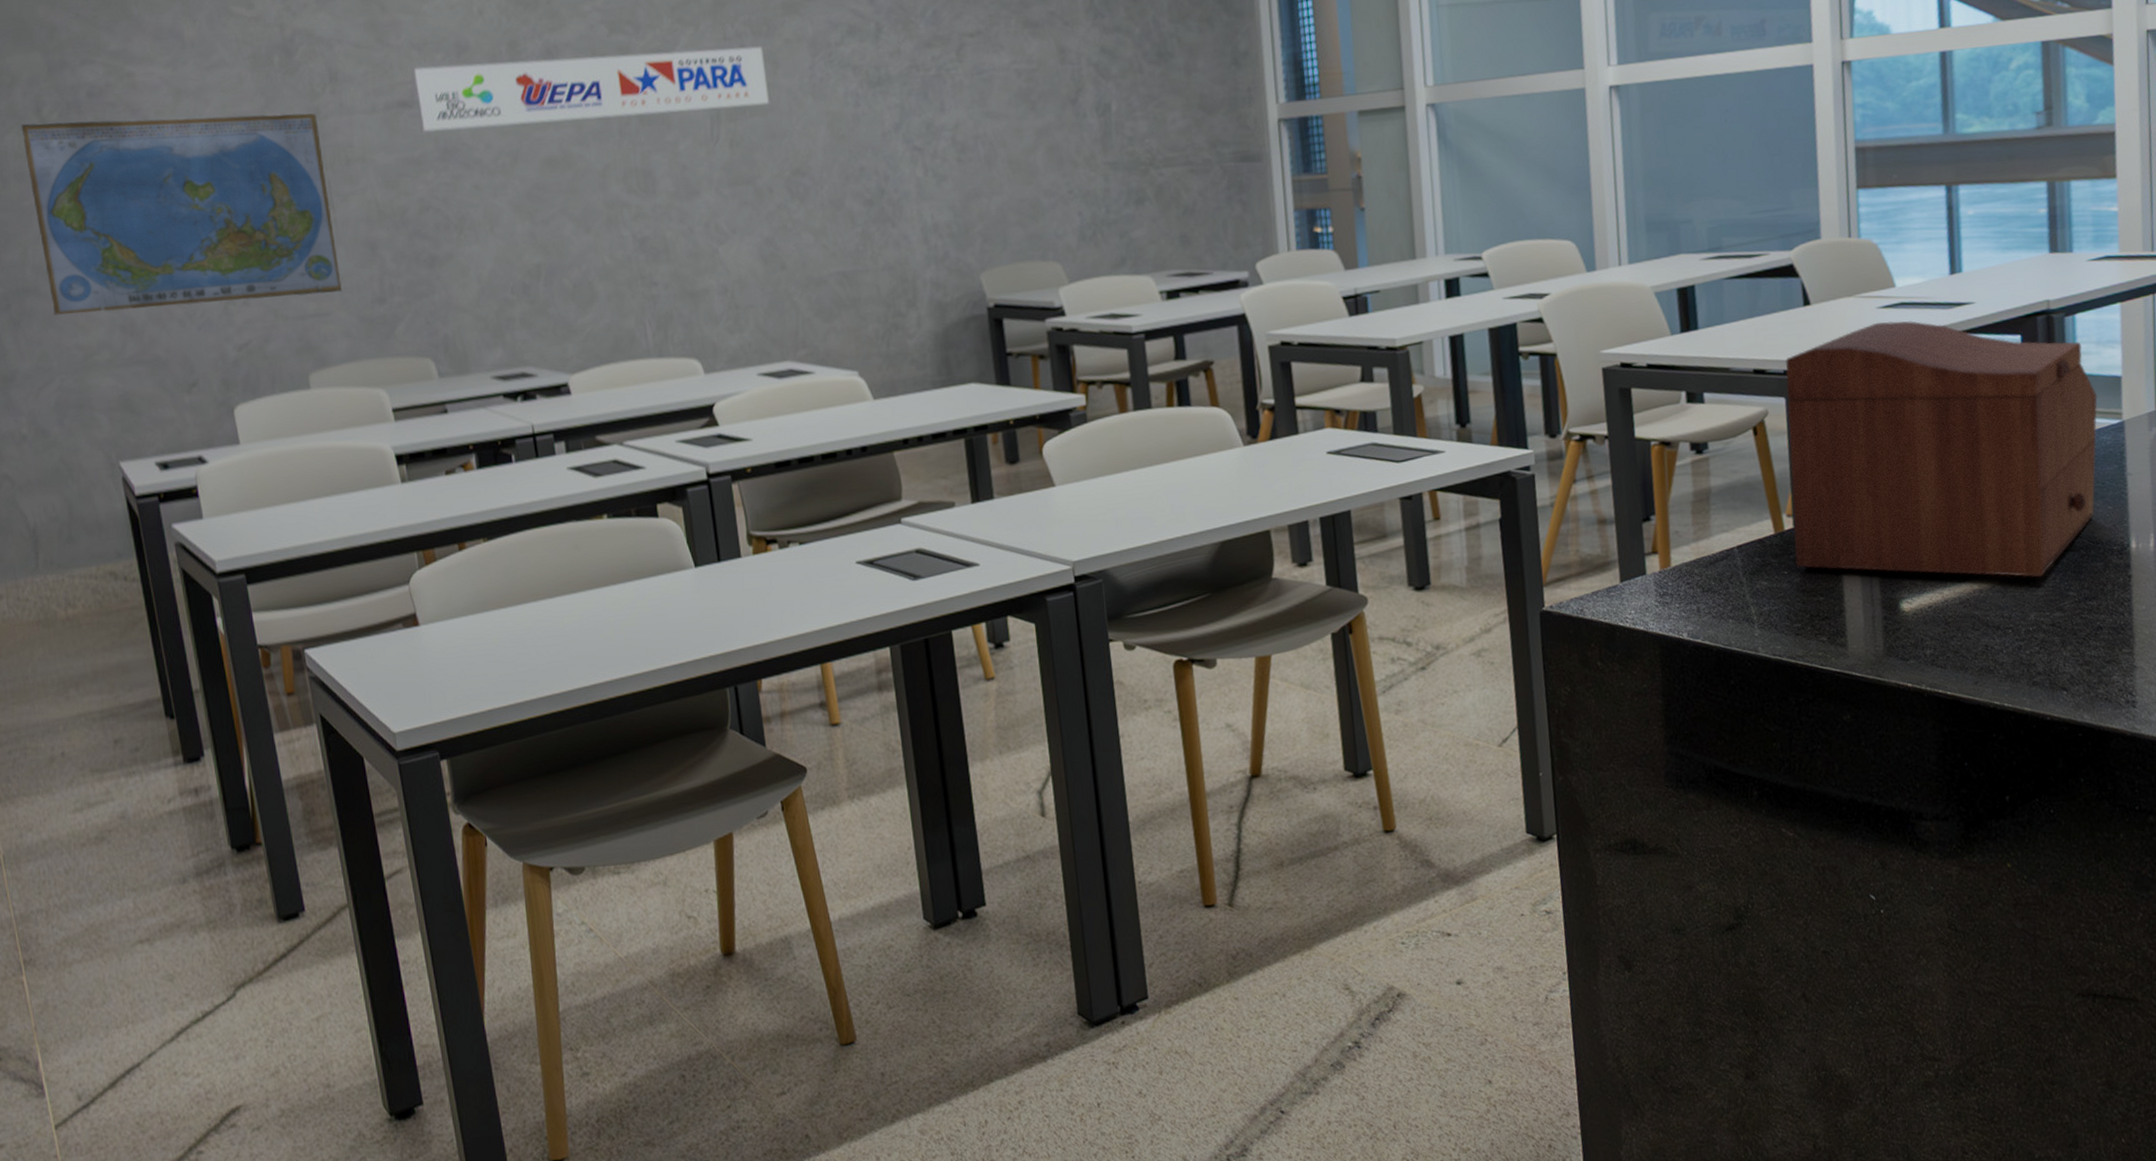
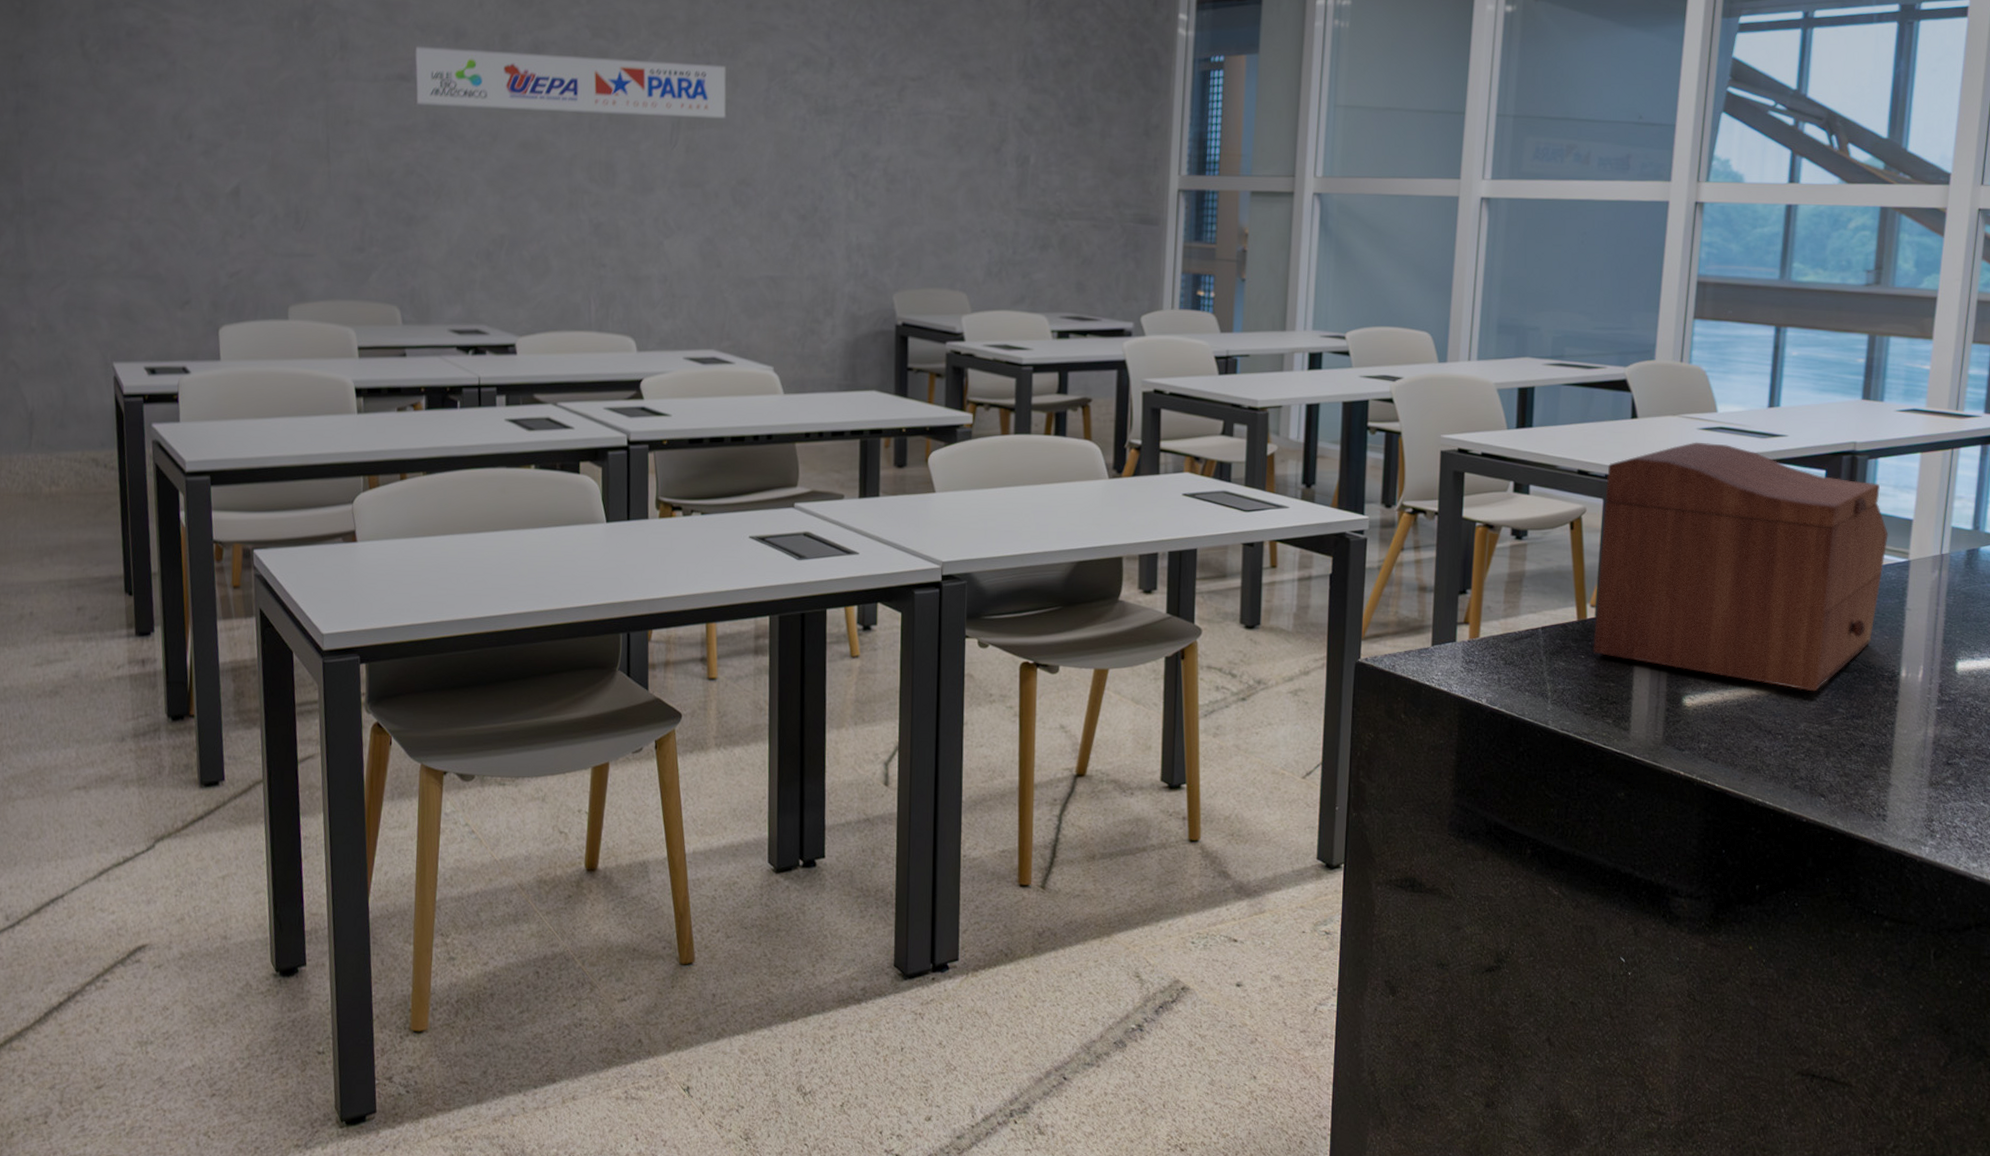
world map: present [21,113,343,315] -> none [65,52,328,237]

